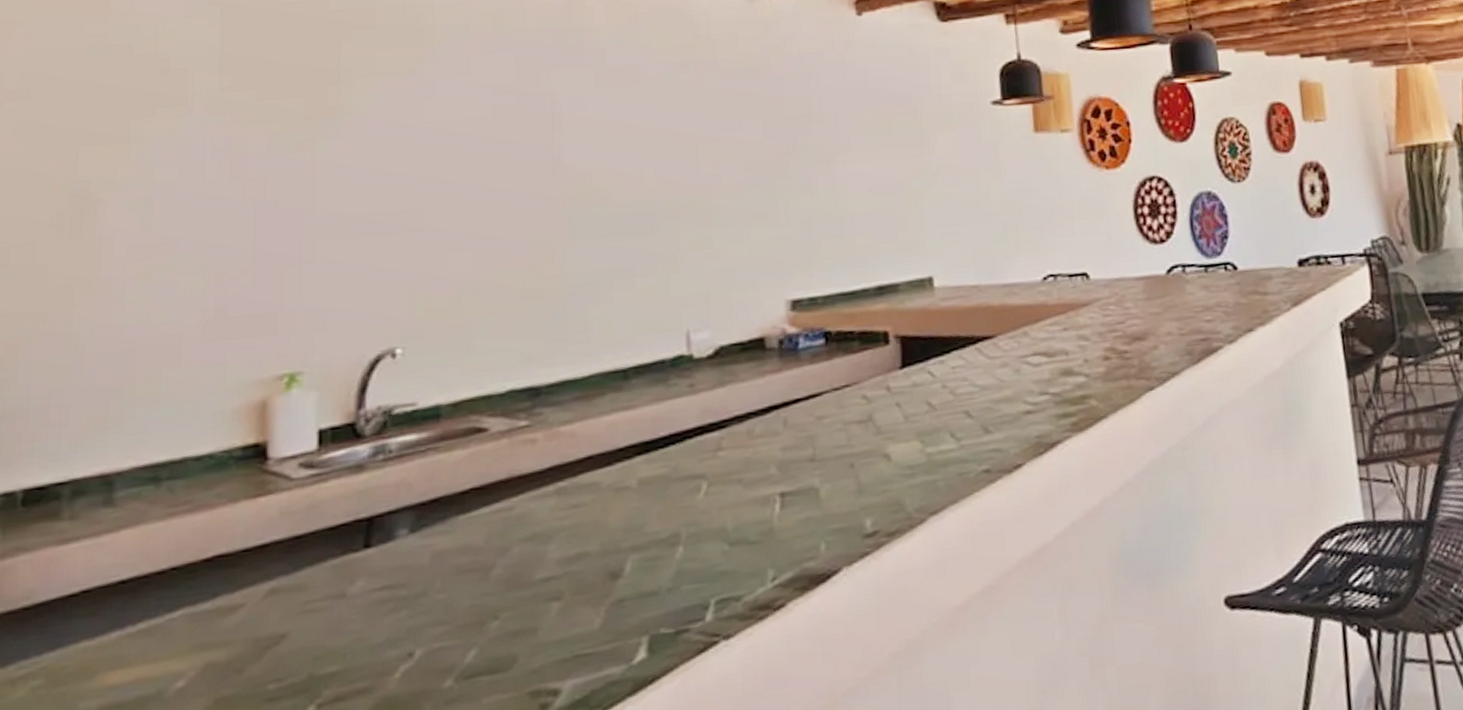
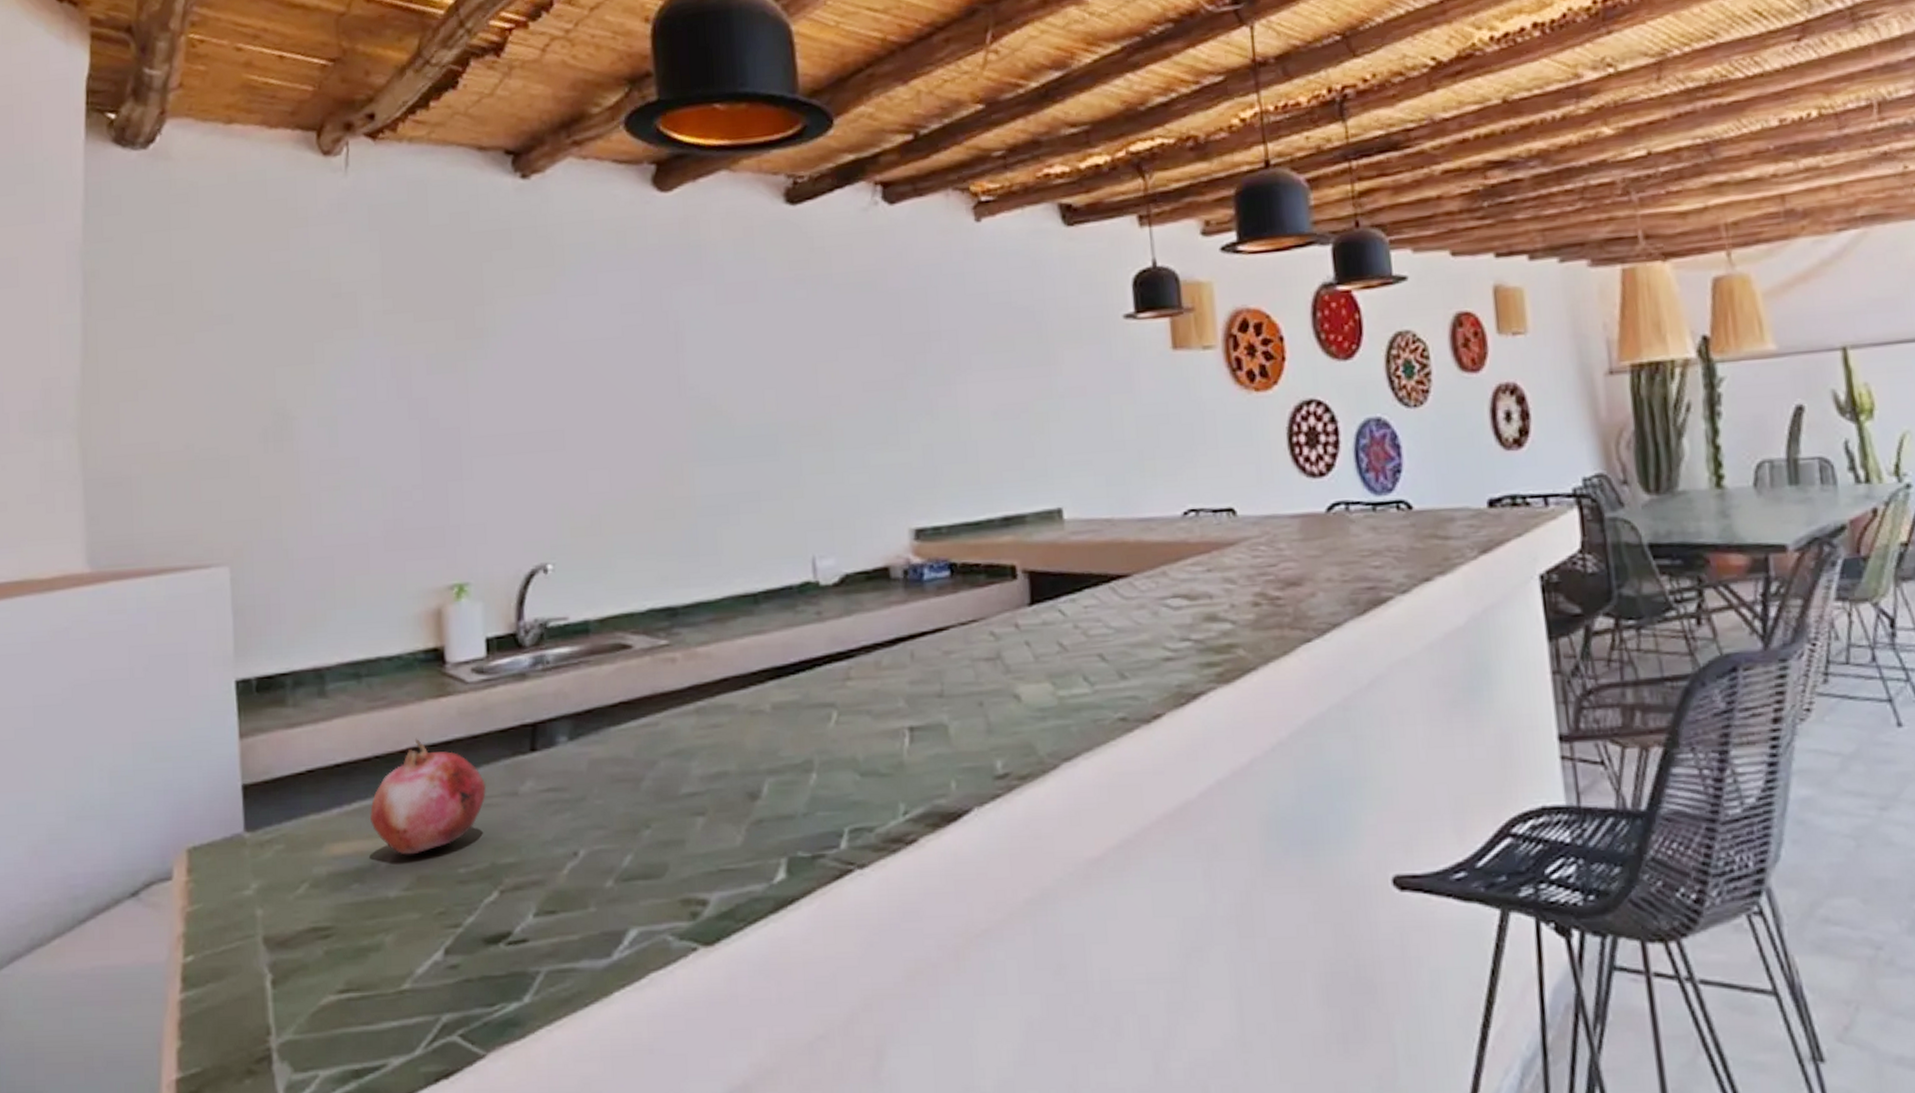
fruit: none [160,544,309,677] -> present [370,738,487,855]

